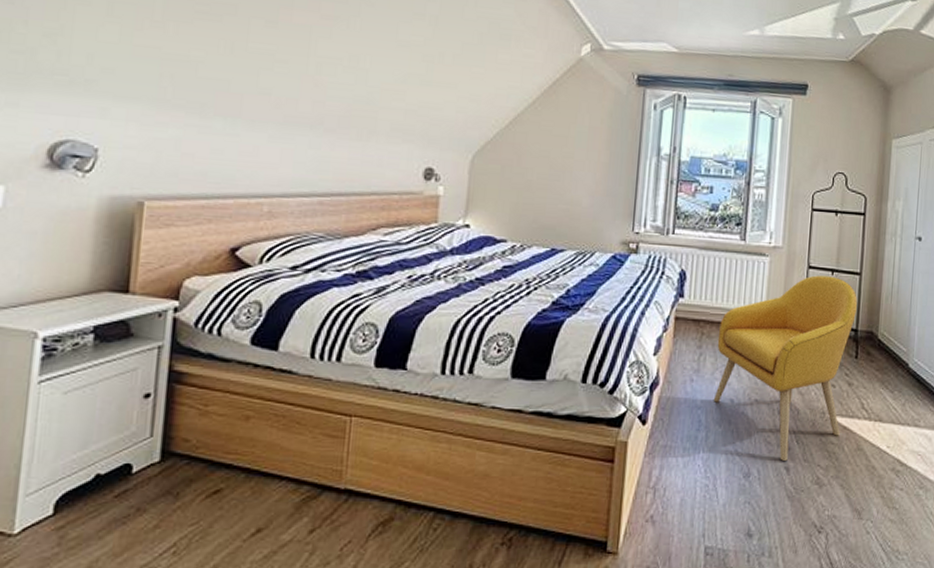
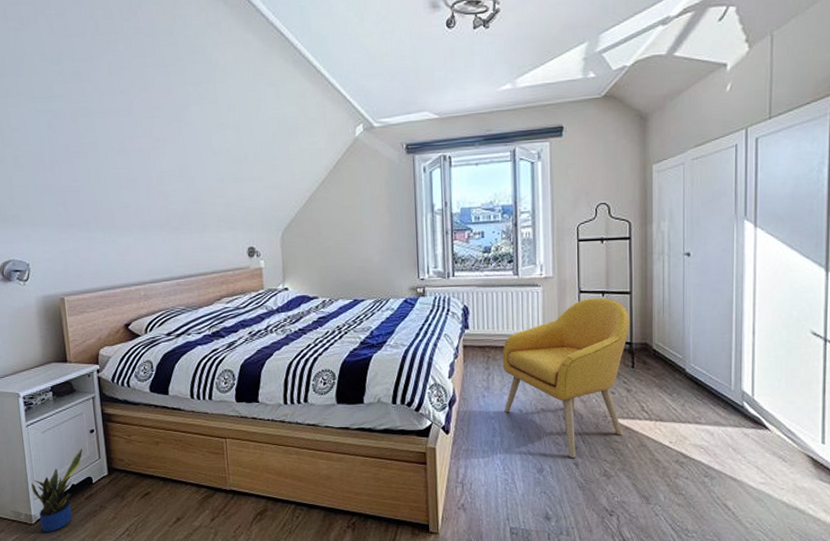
potted plant: none [24,421,127,548] -> present [31,449,83,532]

